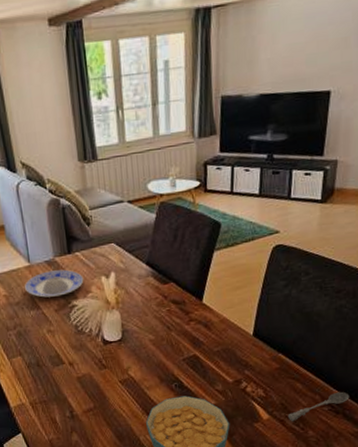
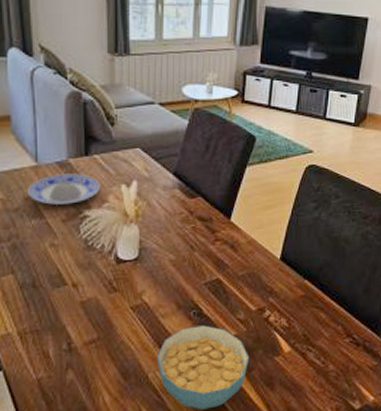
soupspoon: present [288,391,350,422] -> none [310,322,371,355]

